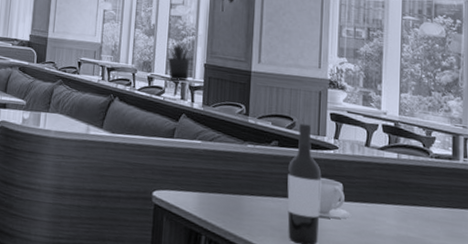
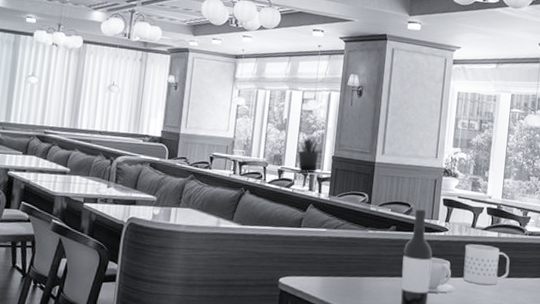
mug: none [358,165,414,214] -> present [463,244,510,285]

